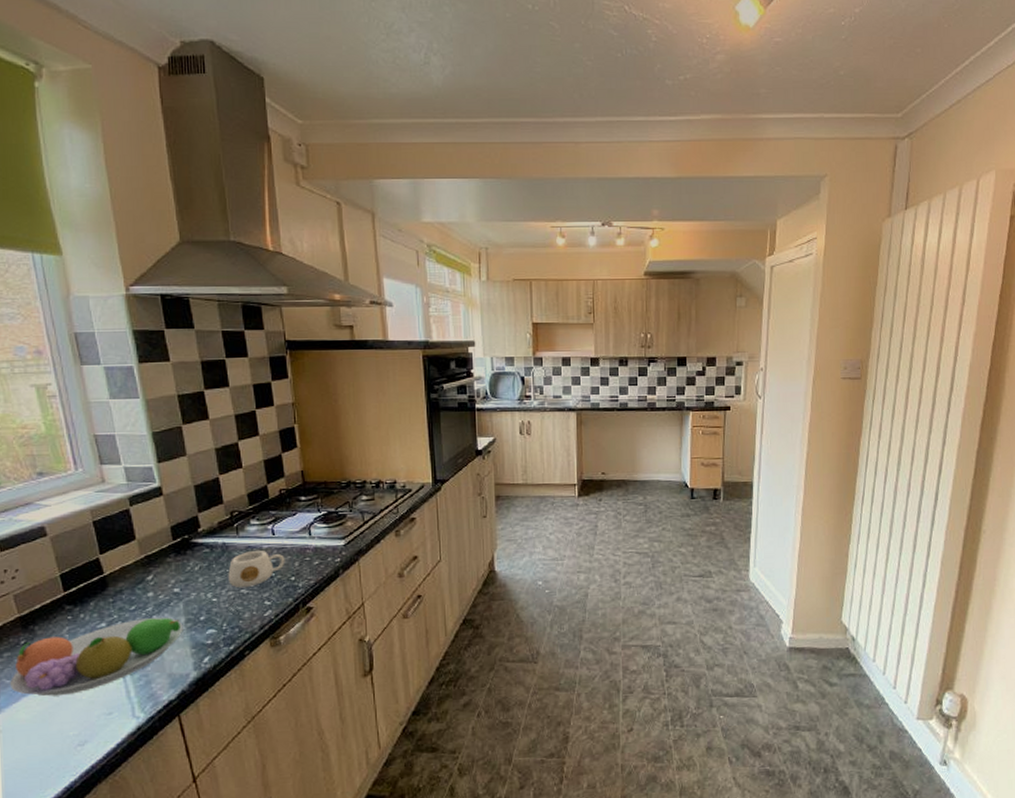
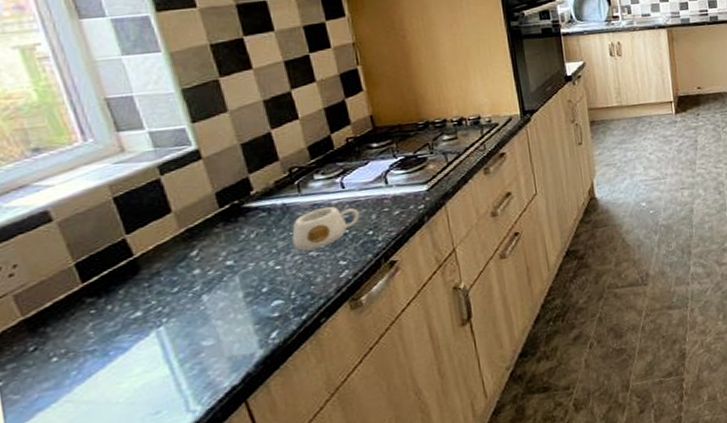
fruit bowl: present [9,617,183,697] -> none [17,294,242,409]

